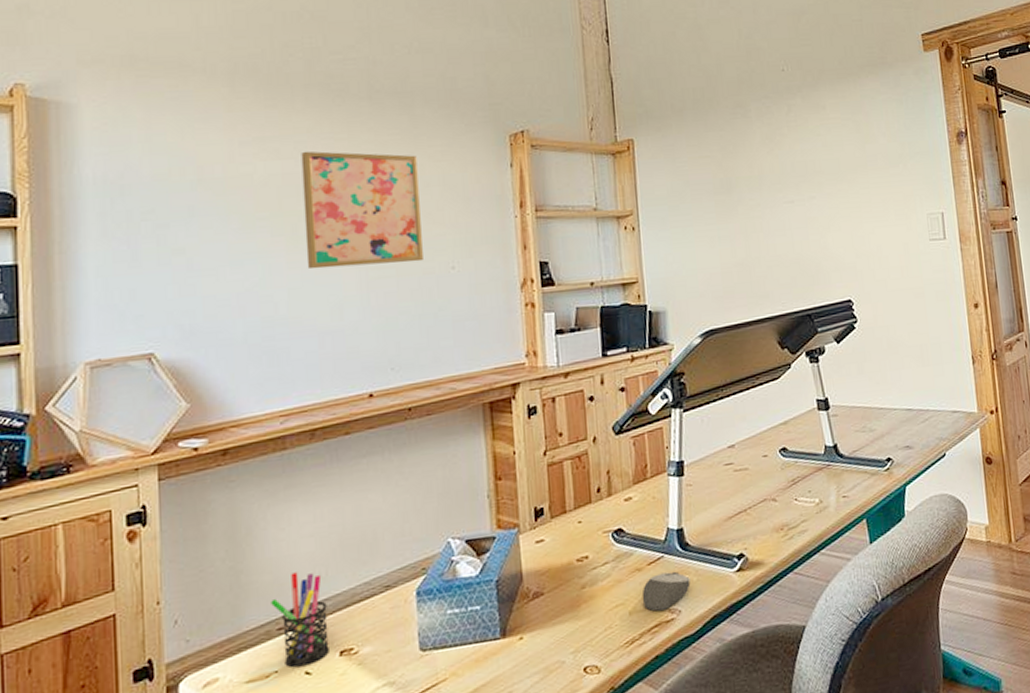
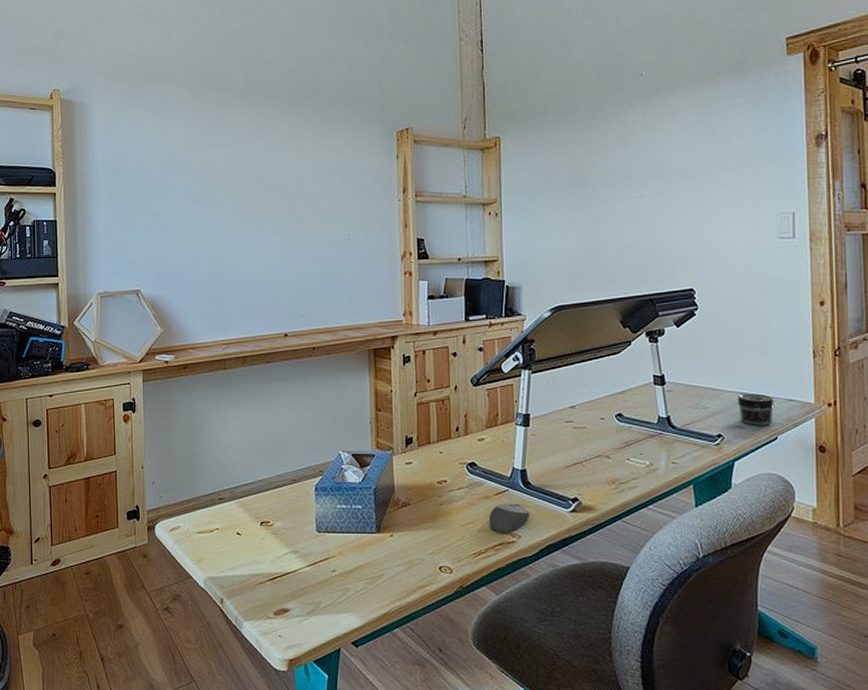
pen holder: present [271,572,329,669] -> none [214,460,253,528]
wall art: present [301,151,423,270] -> none [239,142,327,235]
jar: none [903,408,940,444] -> present [737,393,775,426]

